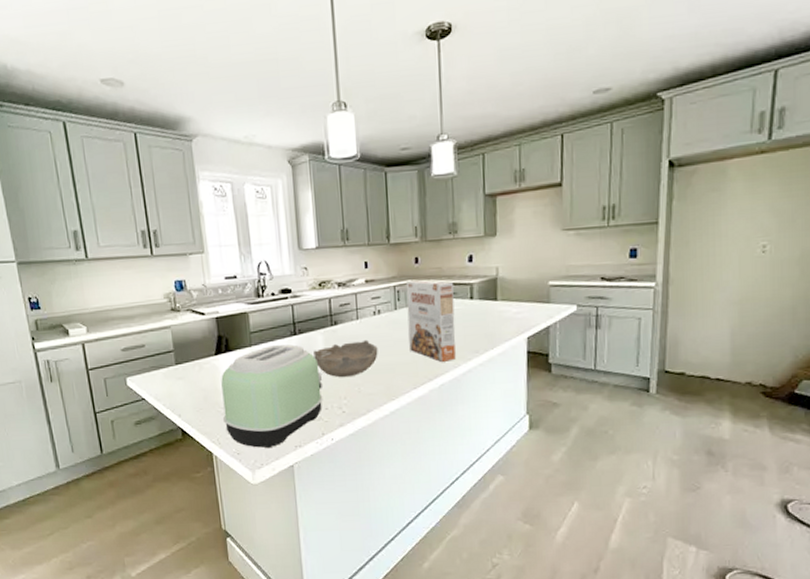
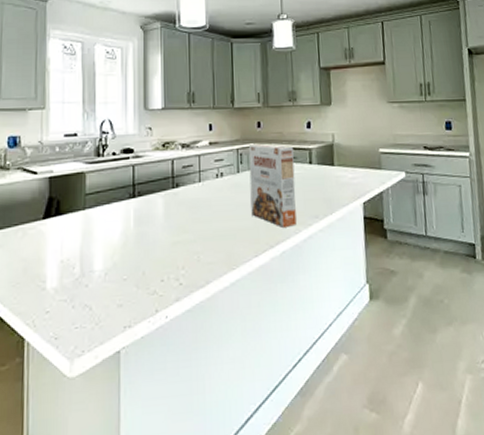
toaster: present [221,344,323,449] -> none [43,207,160,331]
bowl: present [314,339,378,378] -> none [152,203,220,245]

